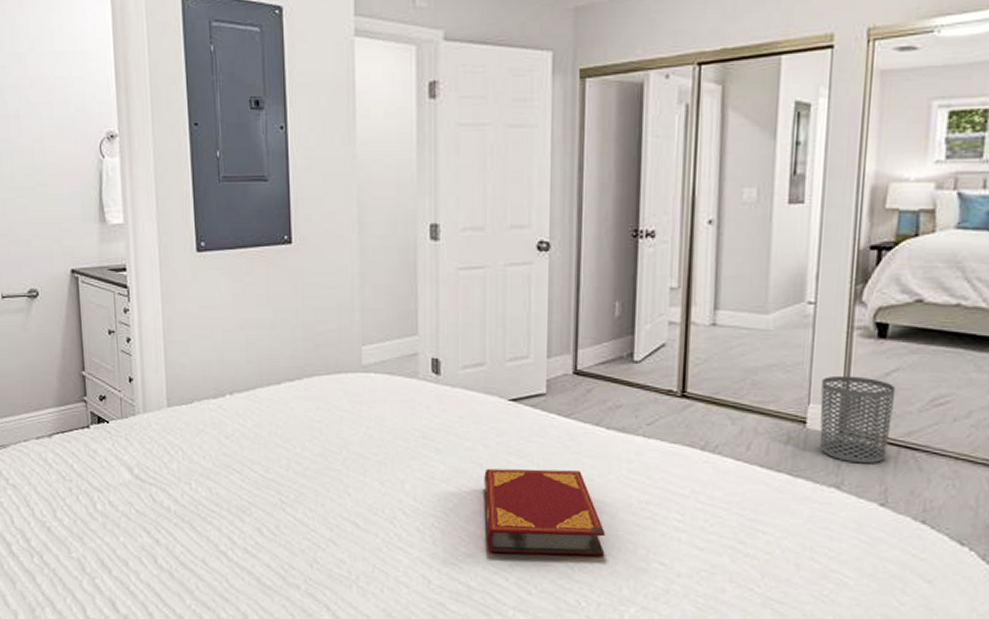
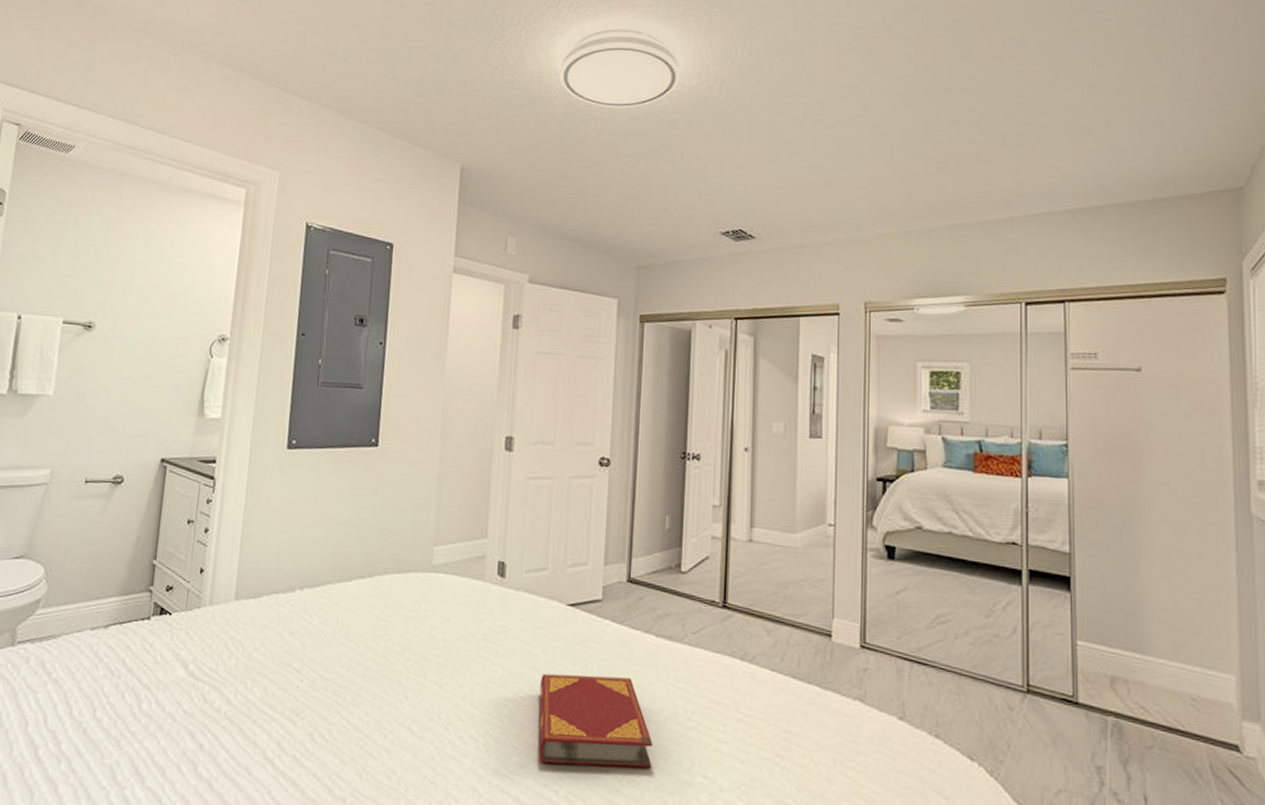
waste bin: present [819,375,896,464] -> none [843,592,905,678]

